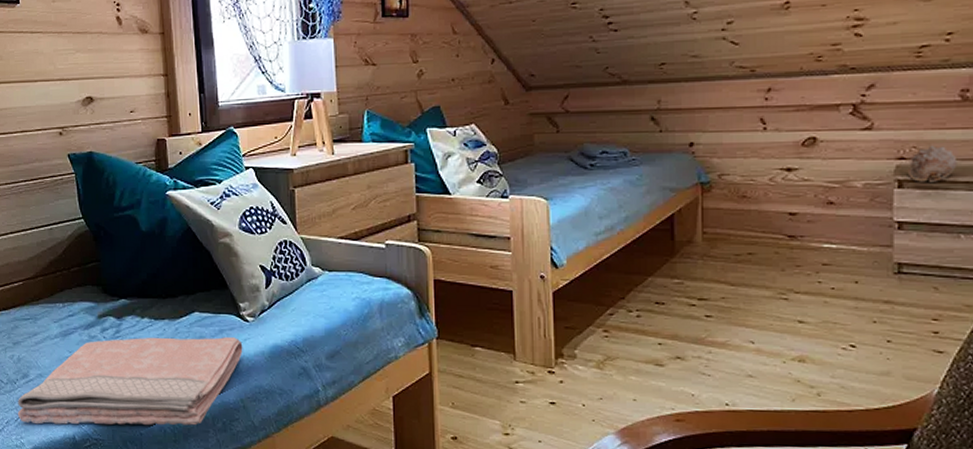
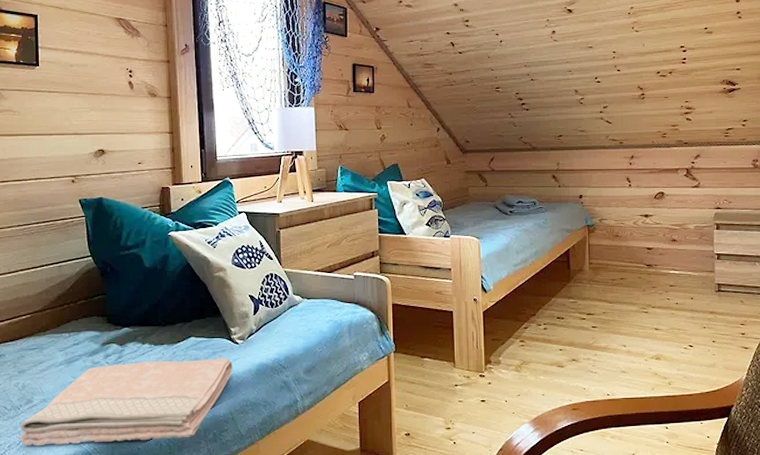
seashell: present [907,145,958,182] -> none [722,198,753,225]

